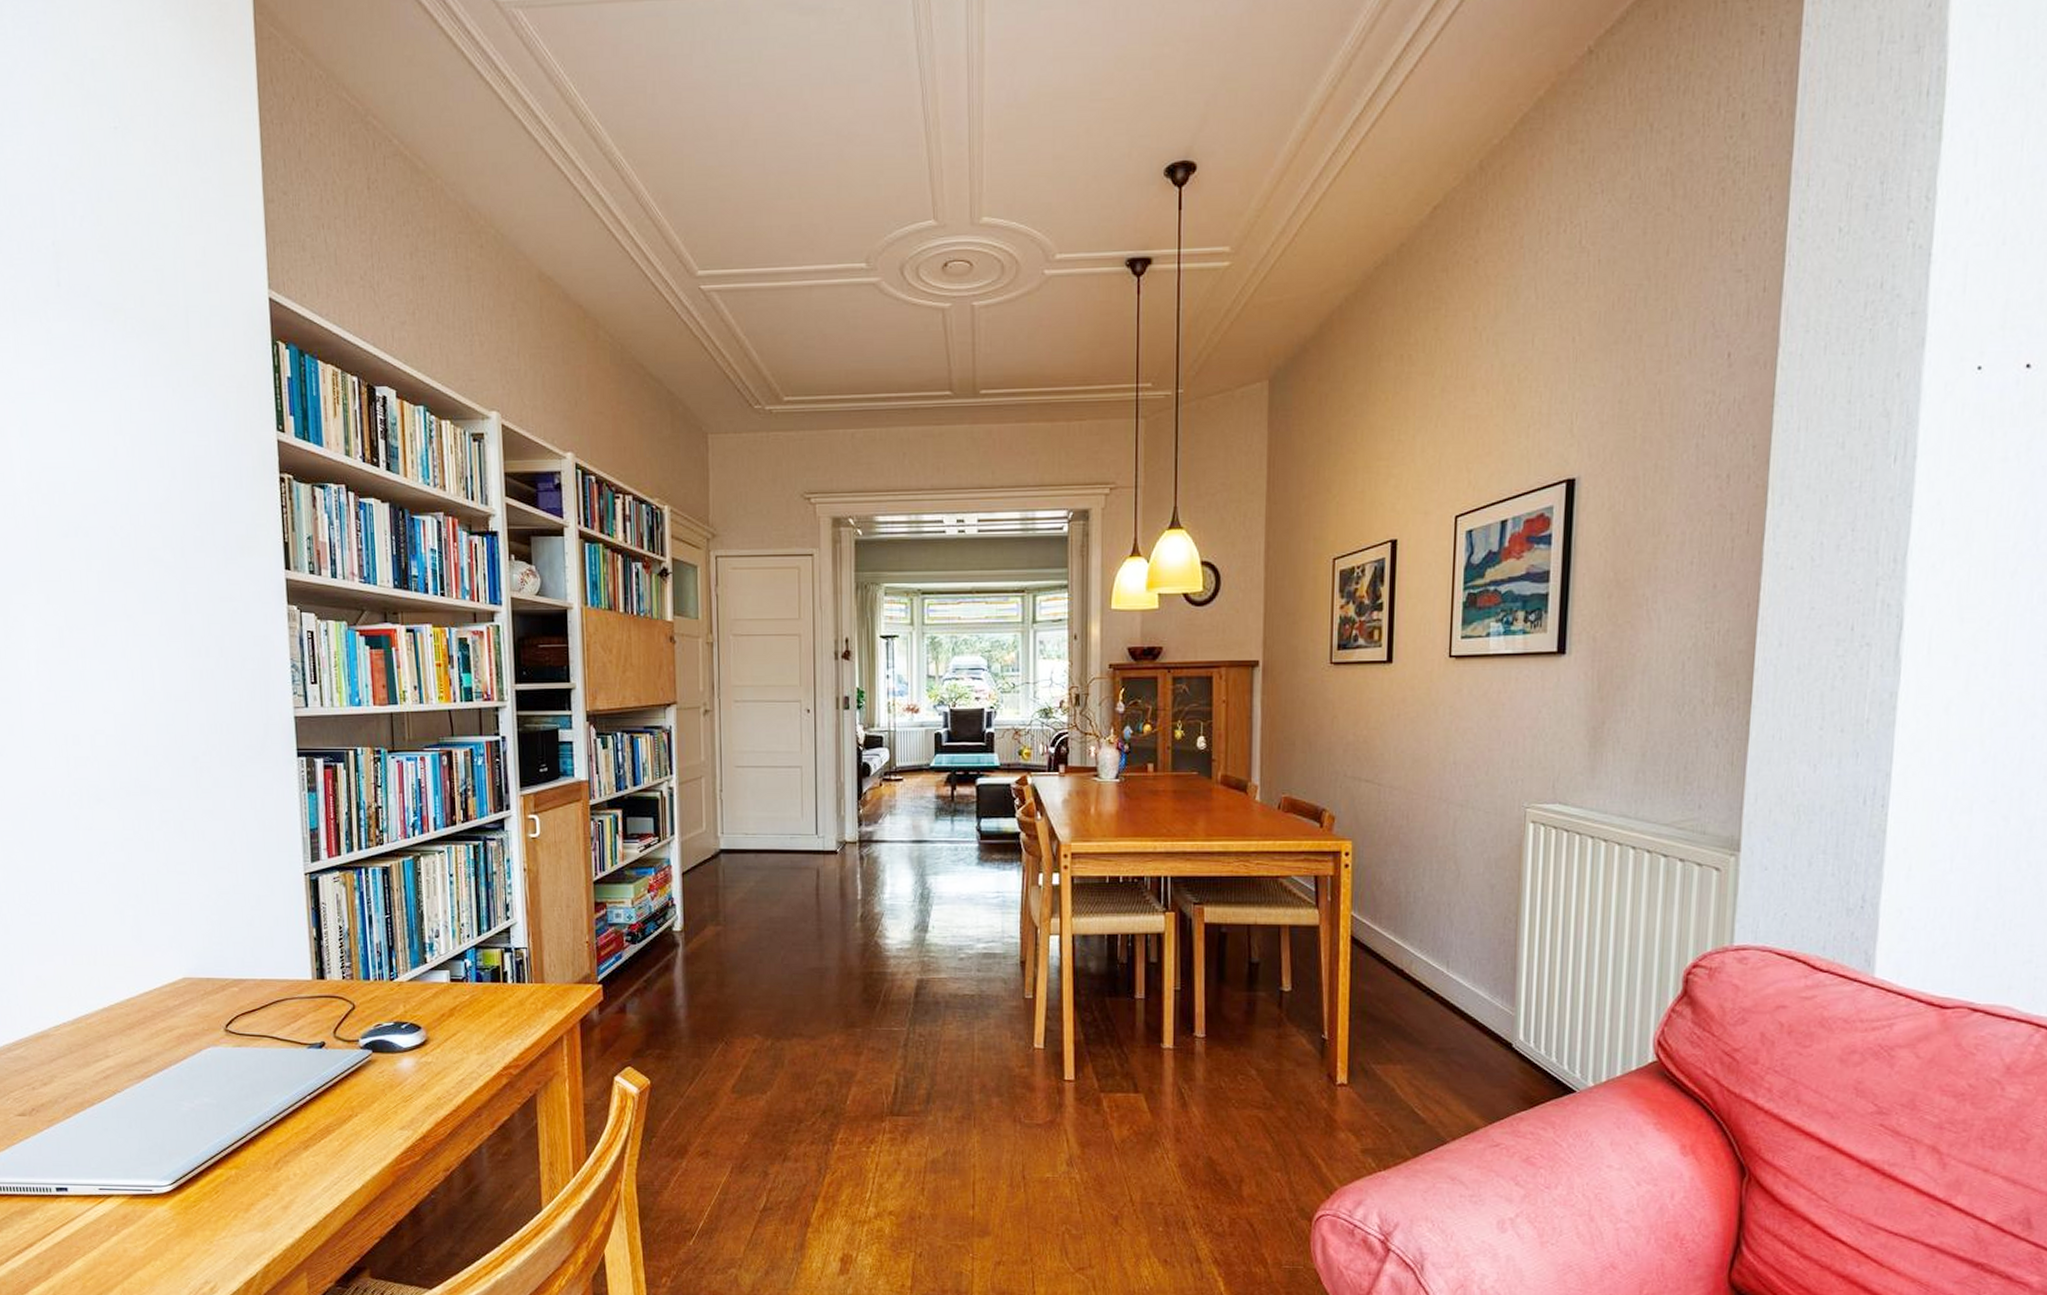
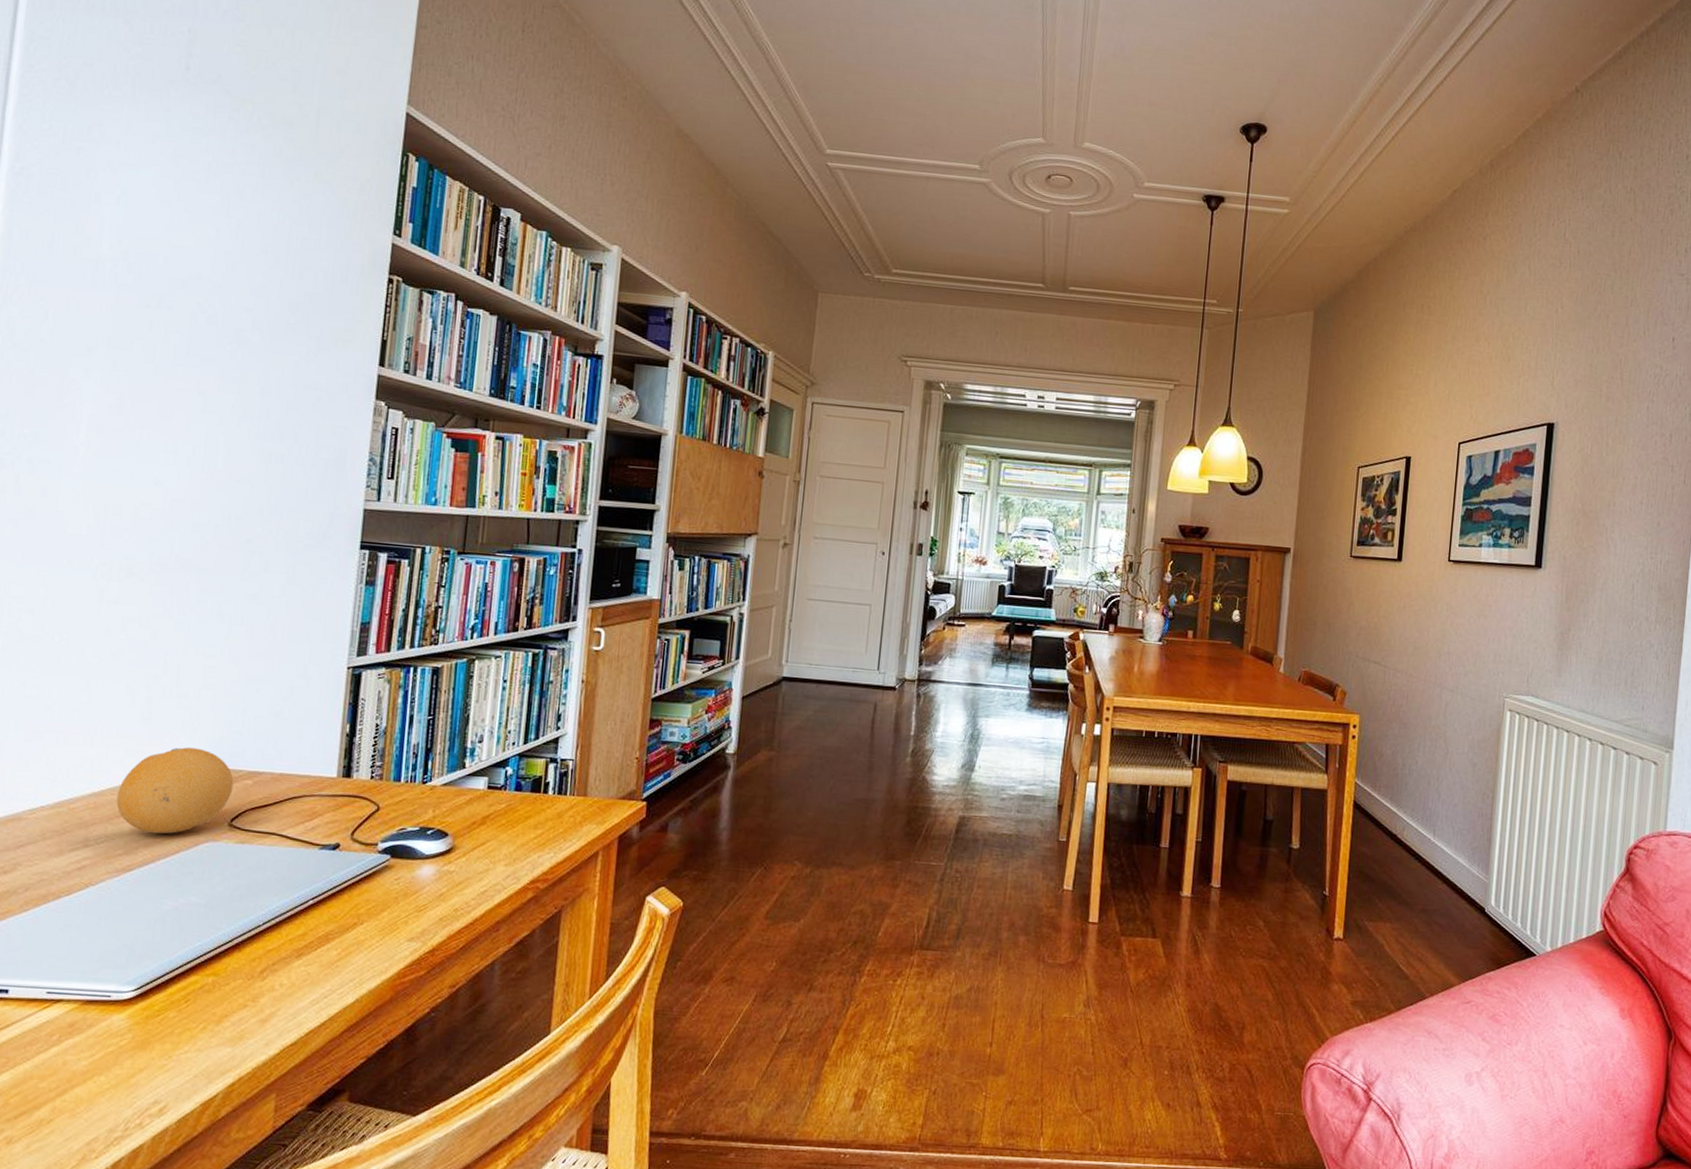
fruit: none [124,961,223,1043] -> present [116,747,234,834]

